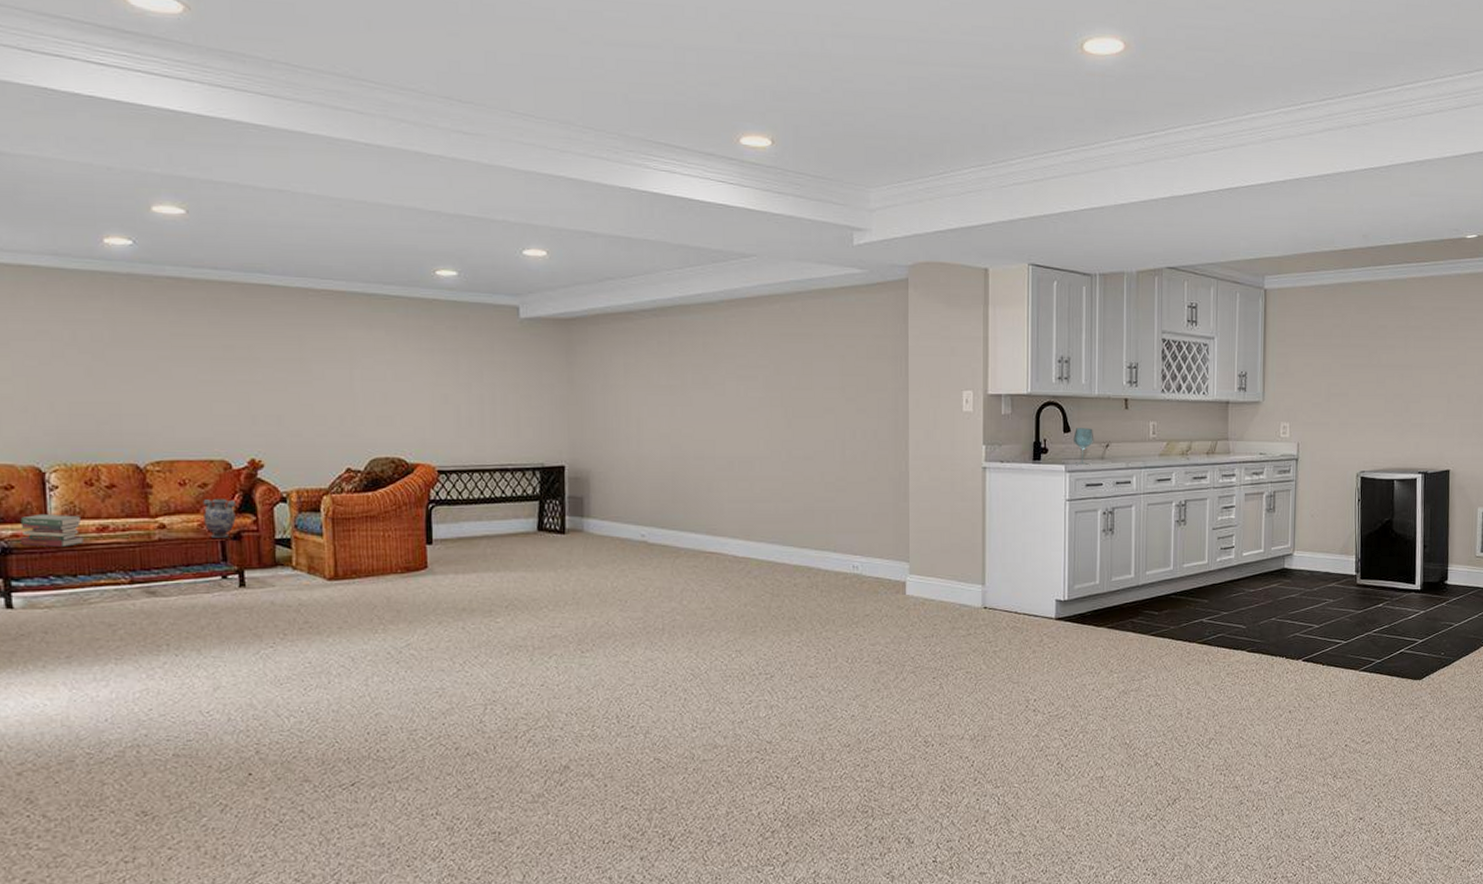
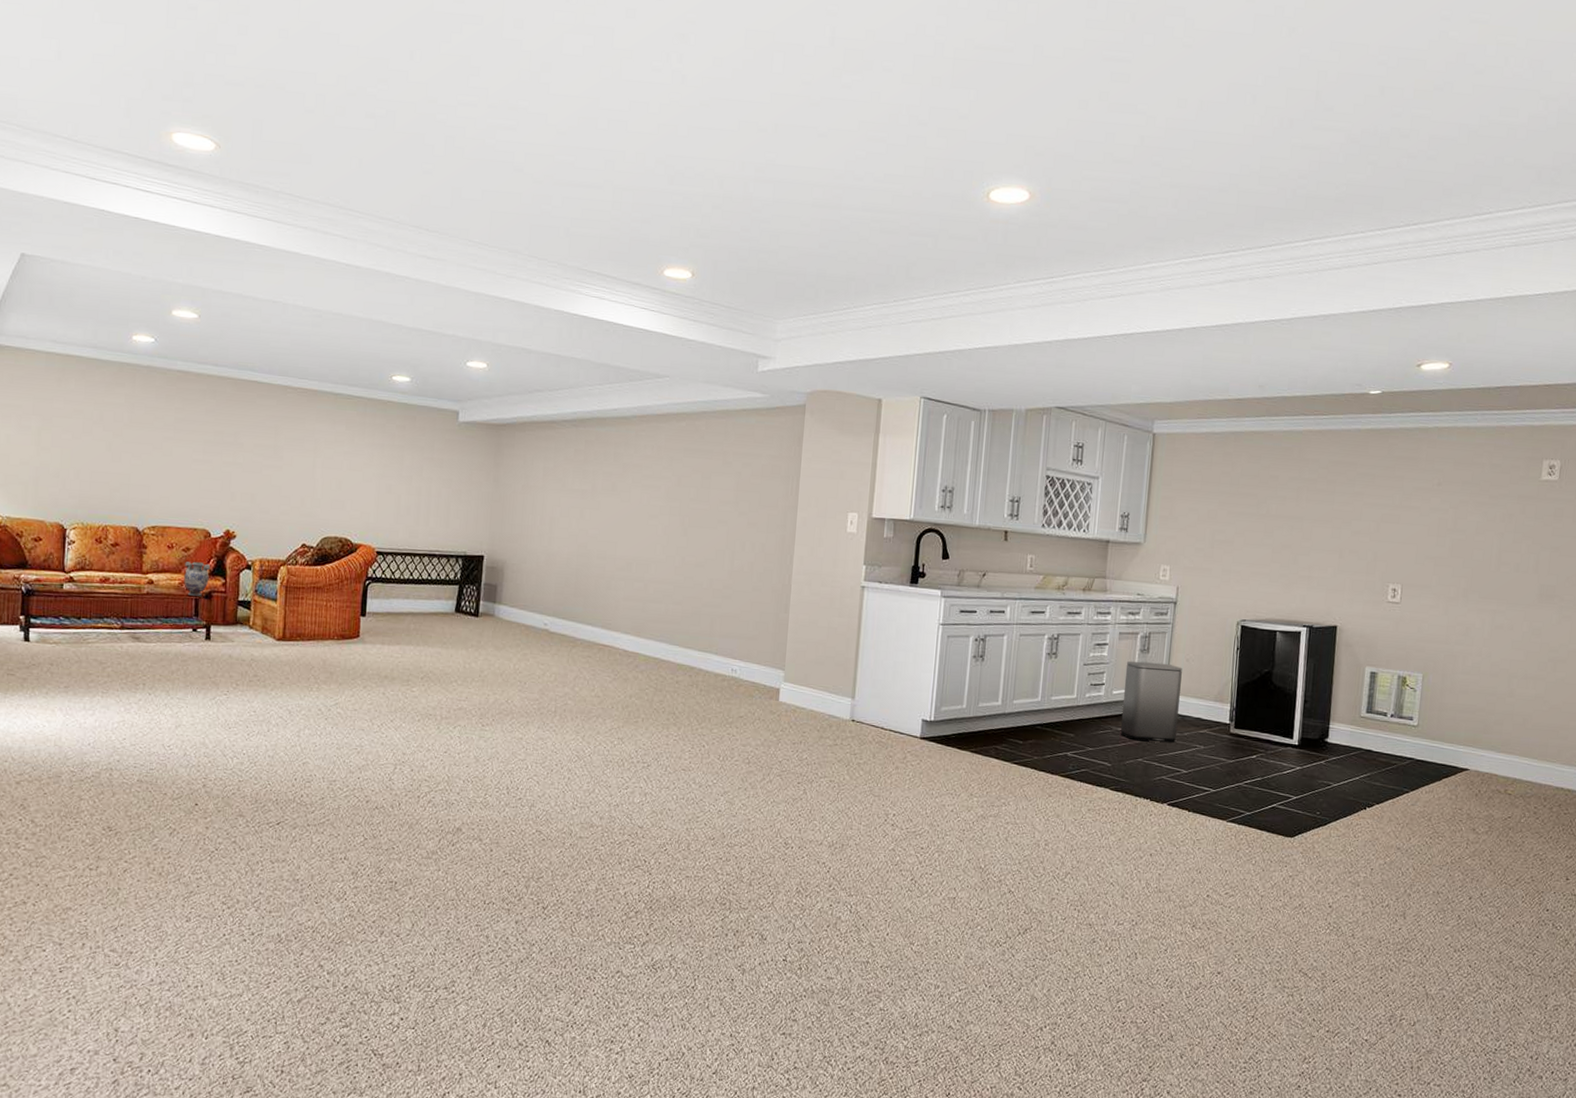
books: present [20,513,83,547] -> none [41,563,89,593]
wine glass: present [1073,428,1094,466] -> none [951,555,972,593]
pedal bin: none [1252,521,1308,601] -> present [1120,660,1182,744]

